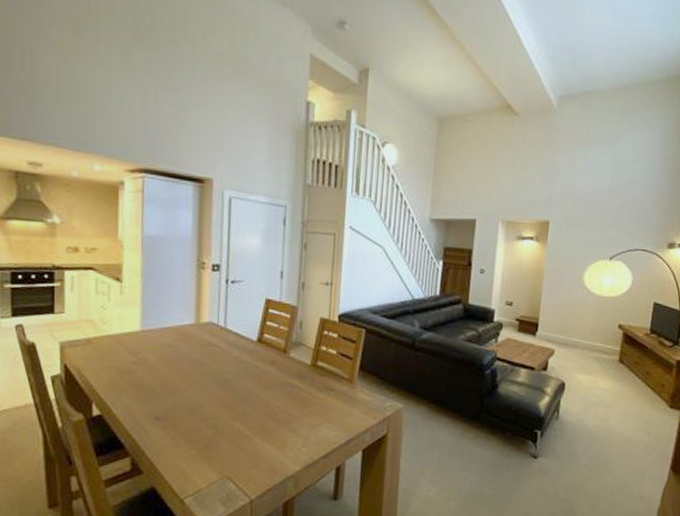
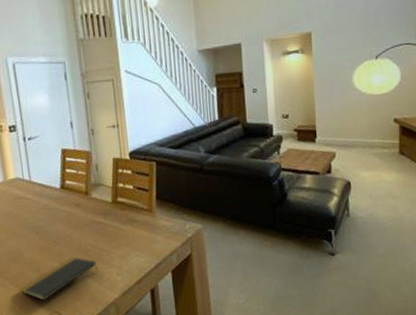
notepad: none [193,418,283,462] -> present [22,257,98,300]

